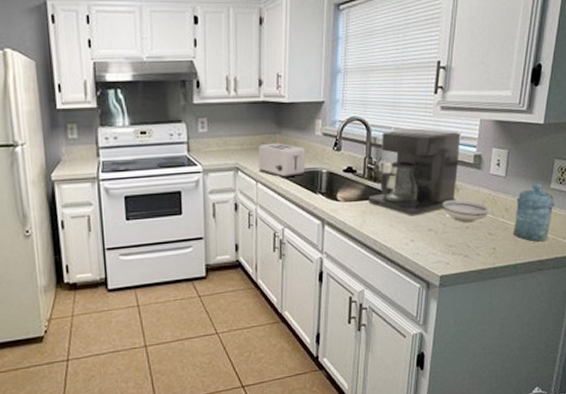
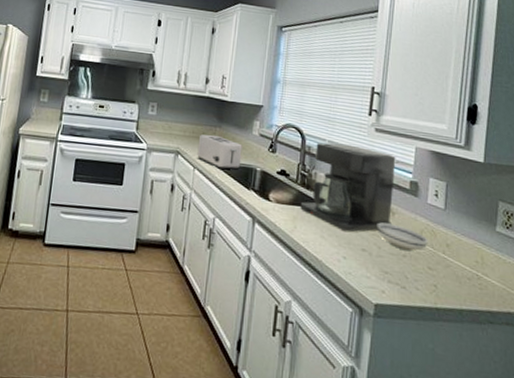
canister: present [513,182,555,242] -> none [456,222,503,290]

